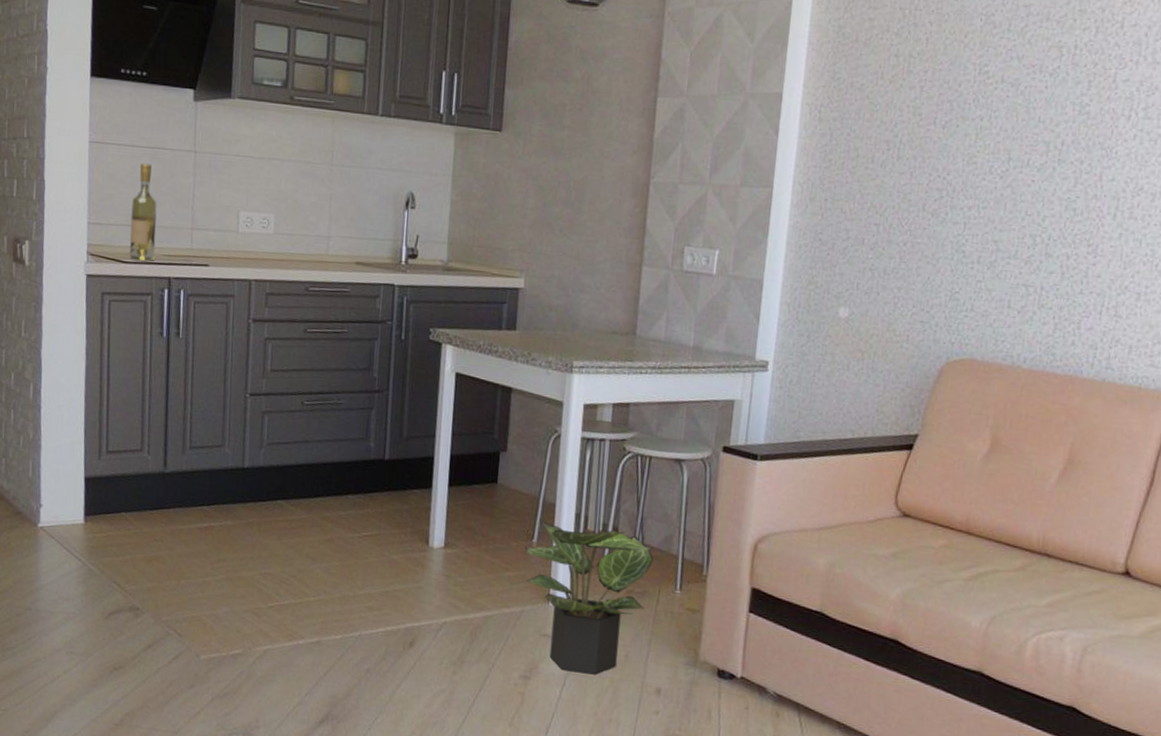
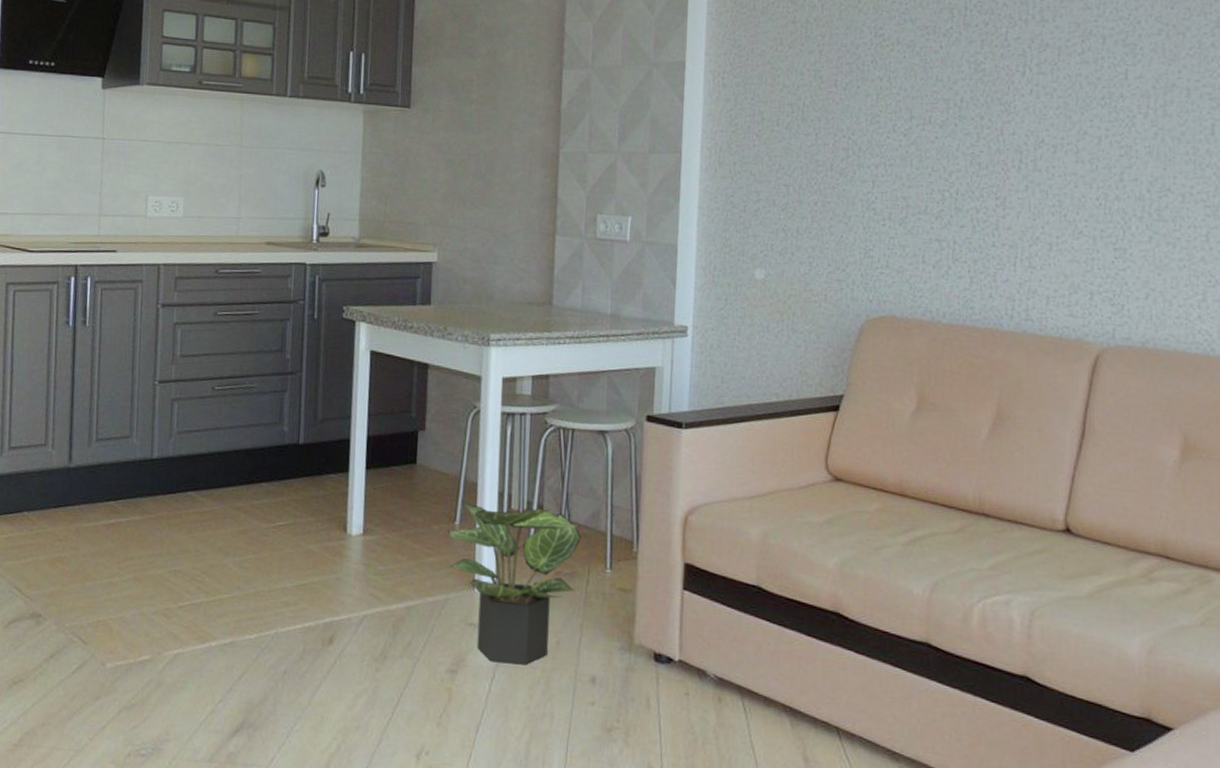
bottle: present [129,163,157,262] -> none [35,152,65,250]

